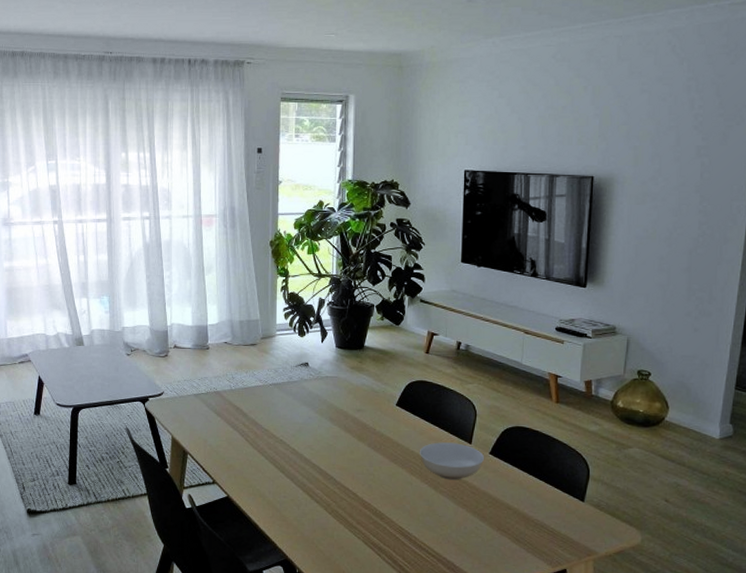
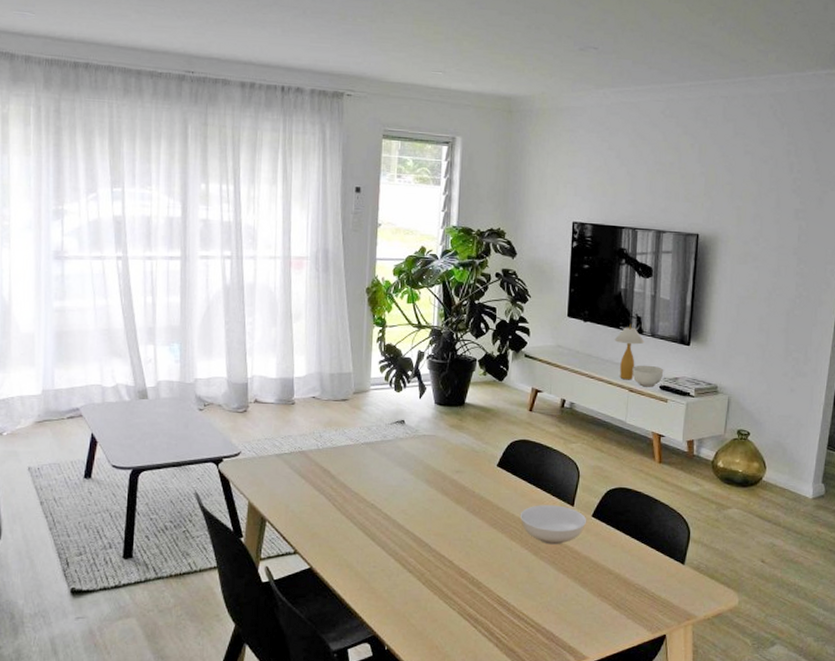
table lamp: none [508,267,539,323] -> present [614,323,645,380]
bowl: none [527,307,560,329] -> present [632,365,664,387]

